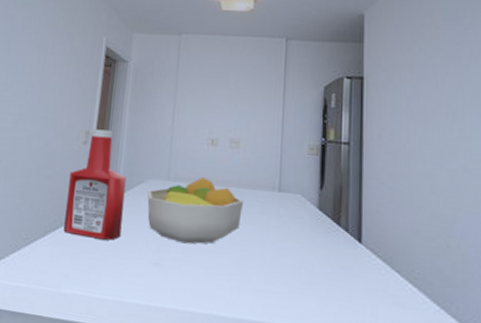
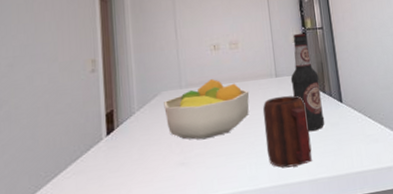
ketchup bottle: present [63,129,126,240] -> none [81,54,144,160]
mug: none [253,215,312,307] -> present [262,95,312,168]
bottle: none [297,144,334,269] -> present [290,33,325,131]

